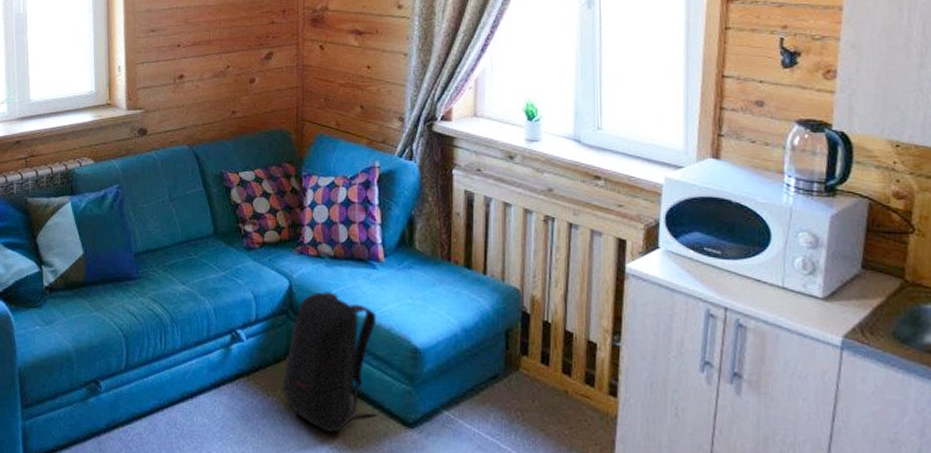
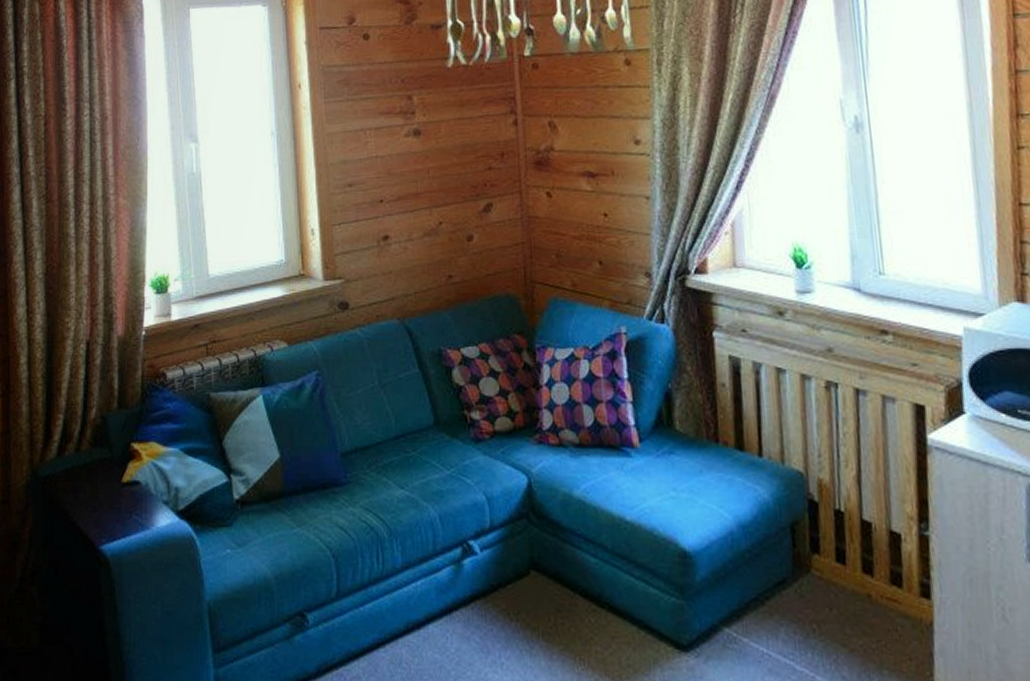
backpack: present [283,290,377,432] -> none [528,486,644,662]

